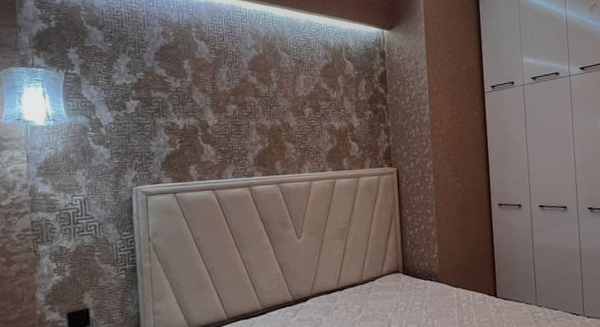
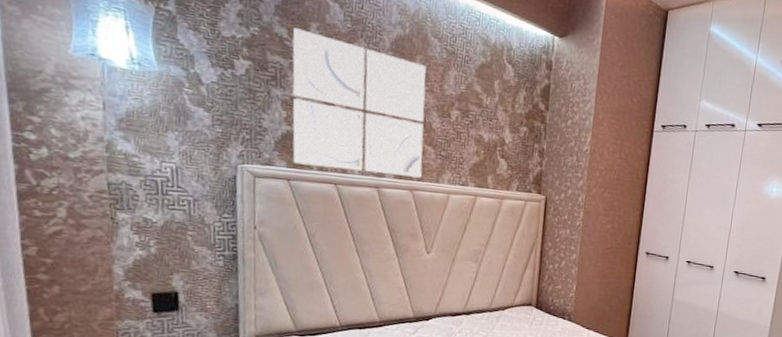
wall art: none [169,67,286,178] -> present [292,28,426,178]

